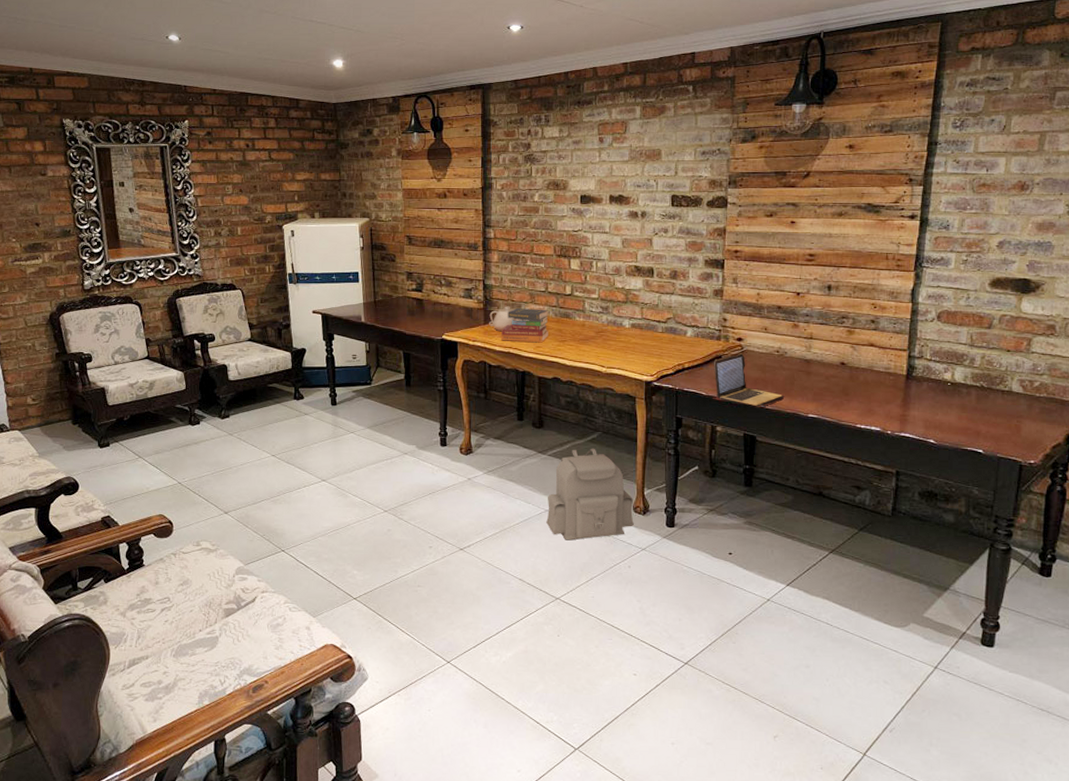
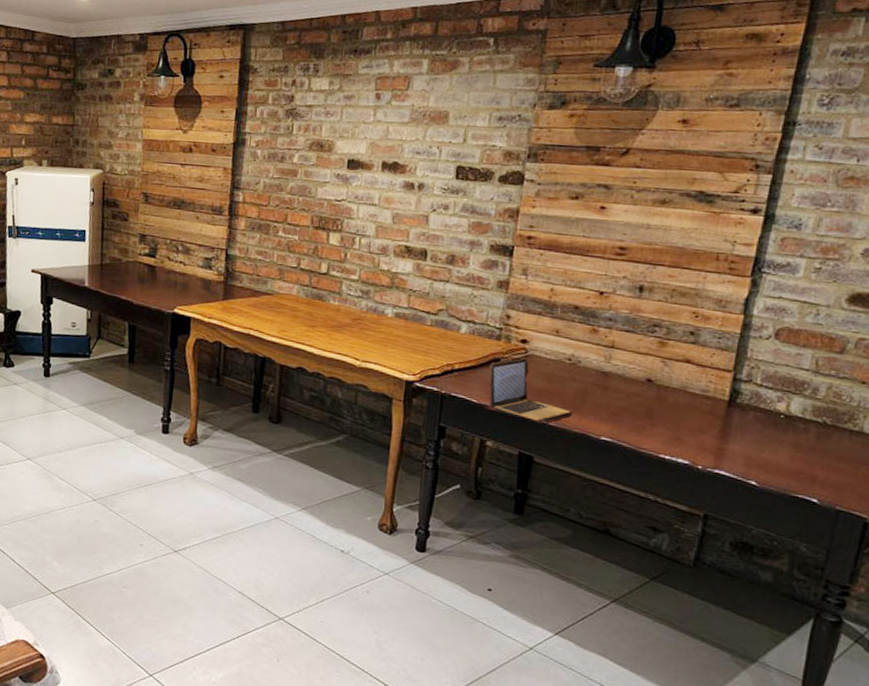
teapot: present [489,306,531,332] -> none [229,281,278,310]
books: present [500,308,549,343] -> none [240,284,298,327]
backpack: present [546,448,634,541] -> none [275,452,379,555]

